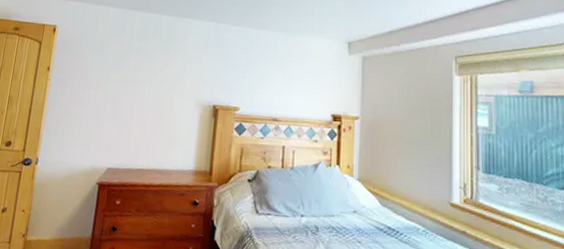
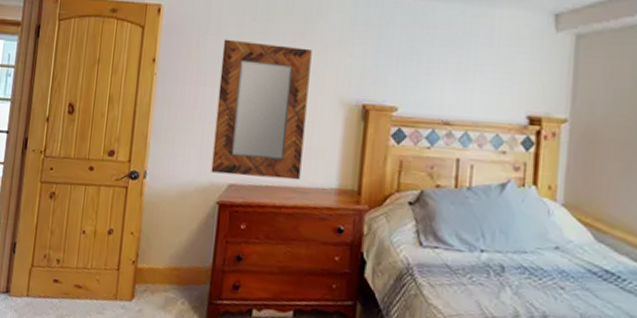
home mirror: none [93,54,175,164] -> present [211,39,312,181]

